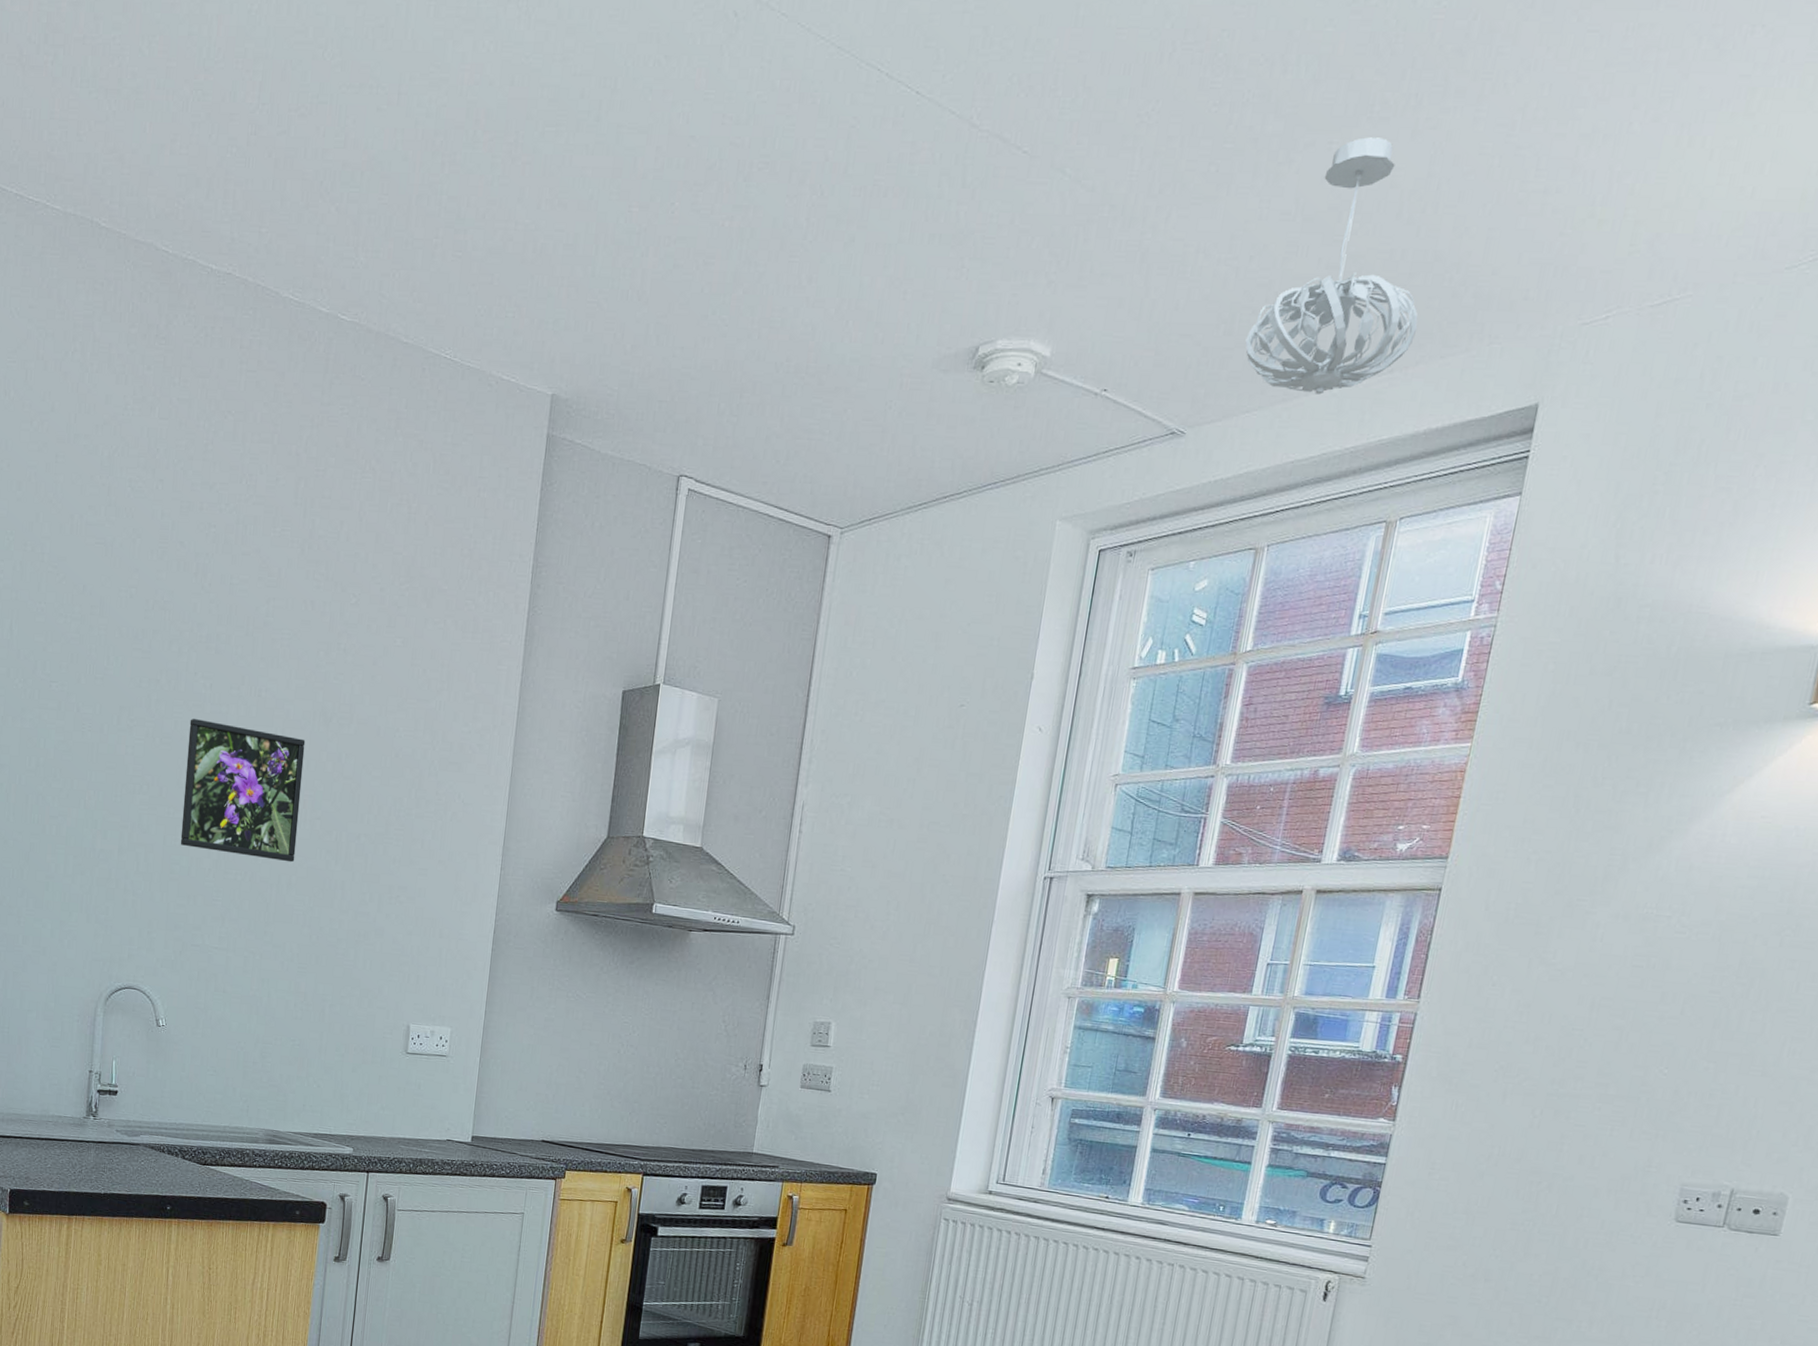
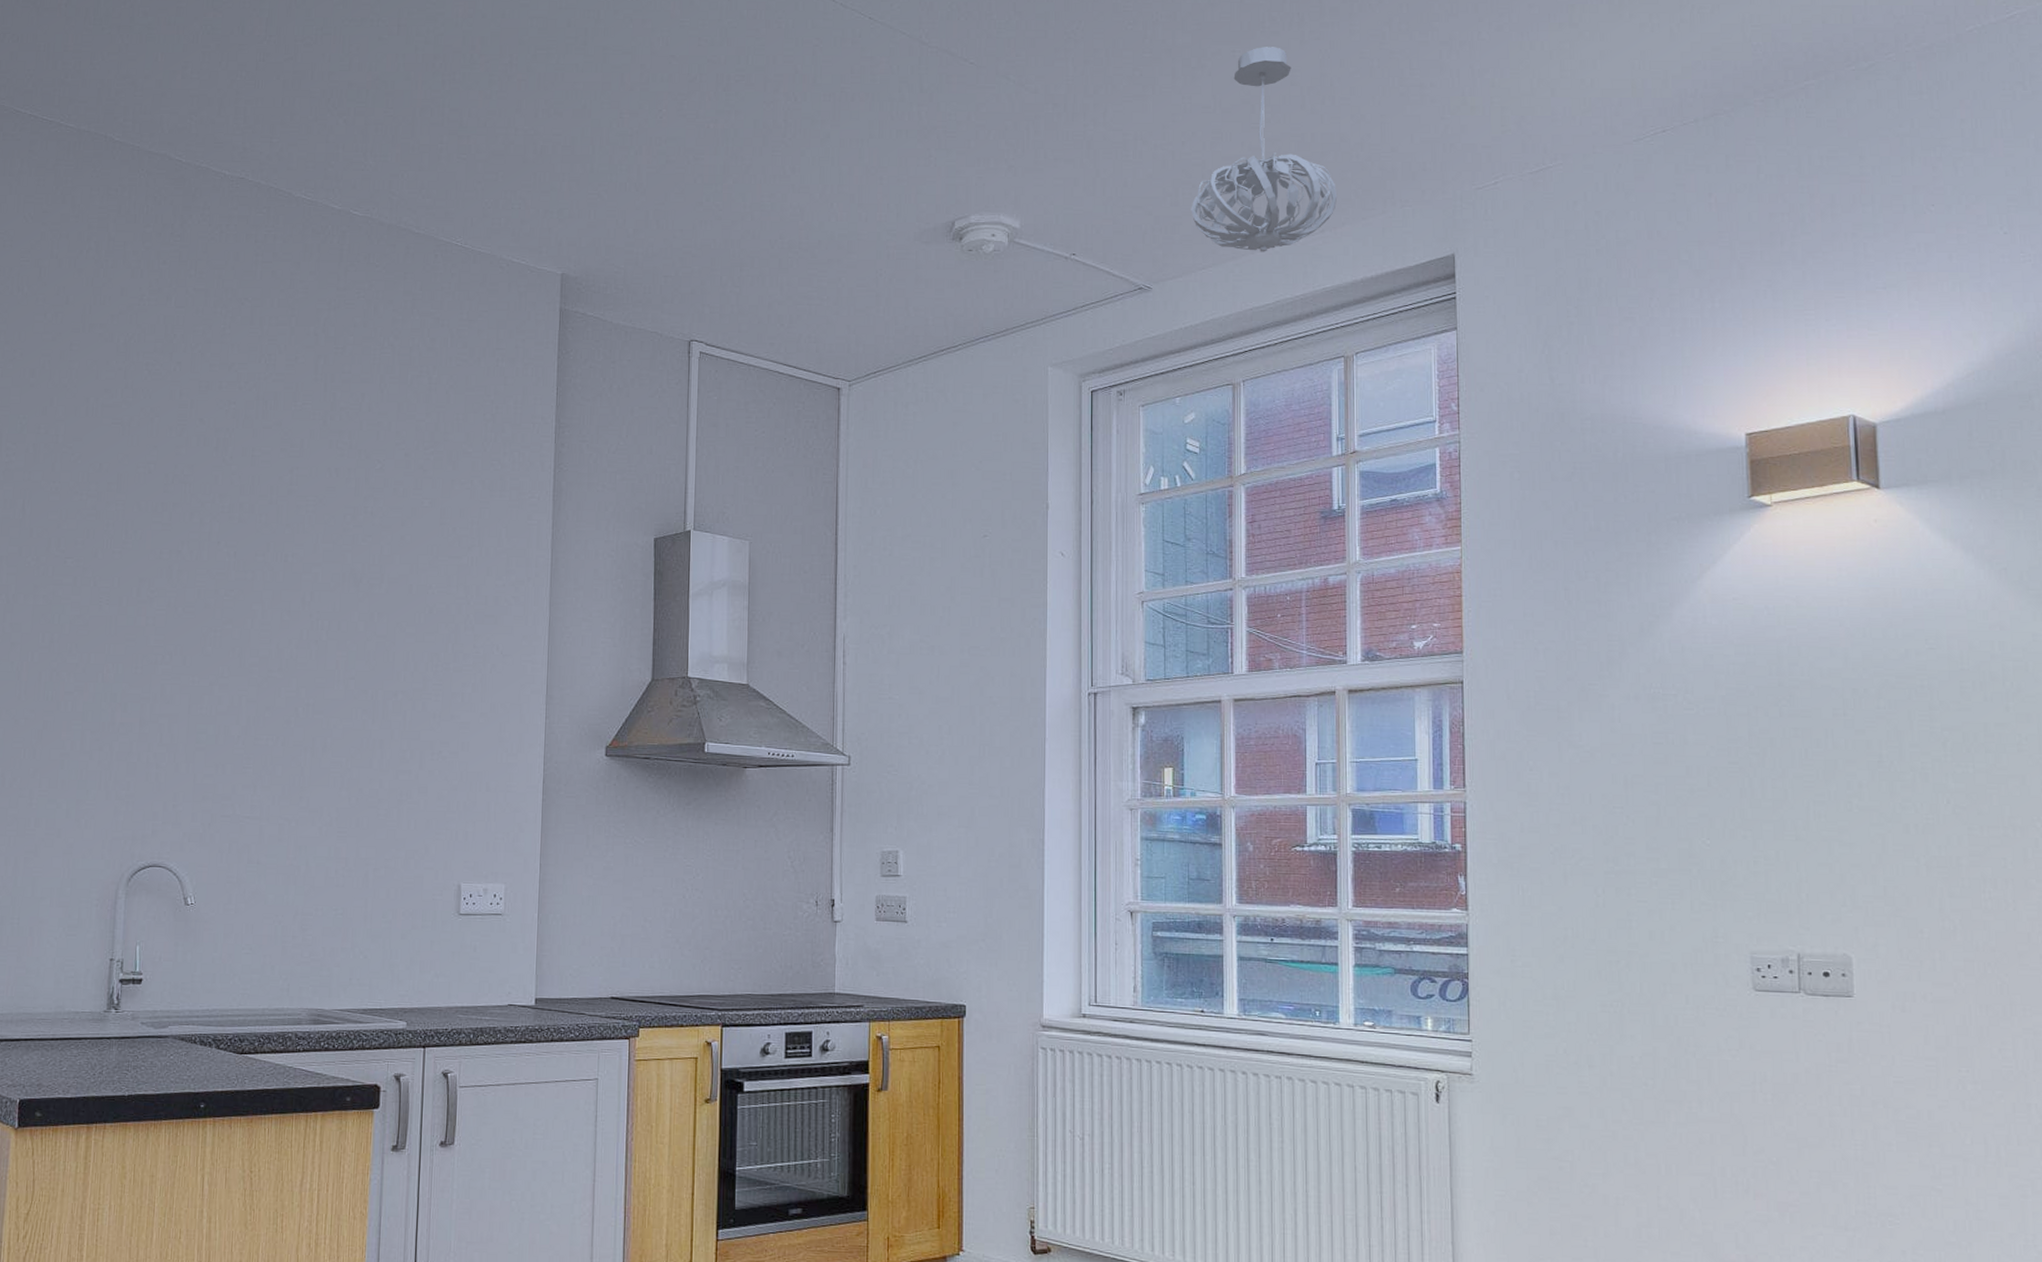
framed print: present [180,718,306,863] -> none [206,586,336,724]

